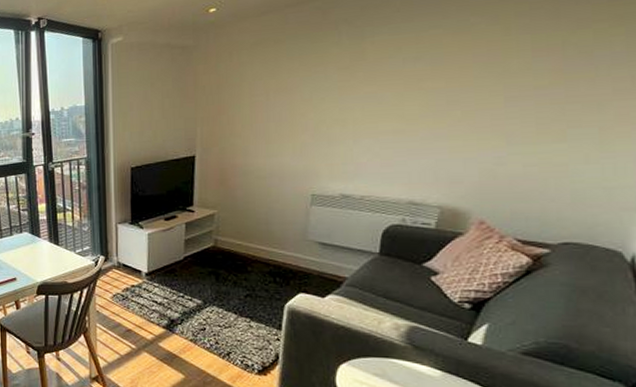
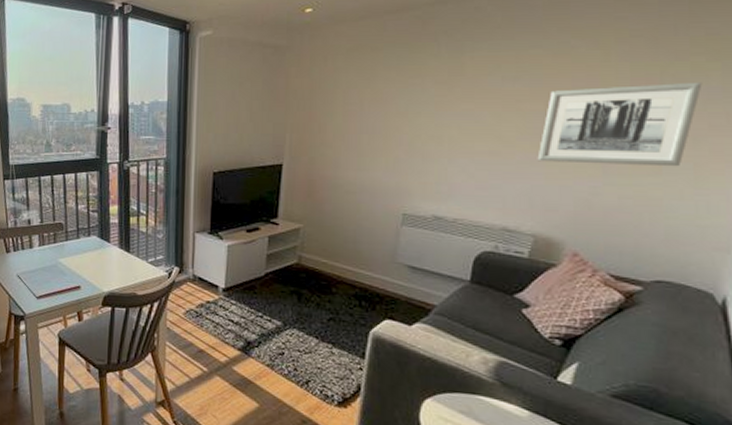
wall art: none [440,48,606,137] -> present [537,81,702,167]

